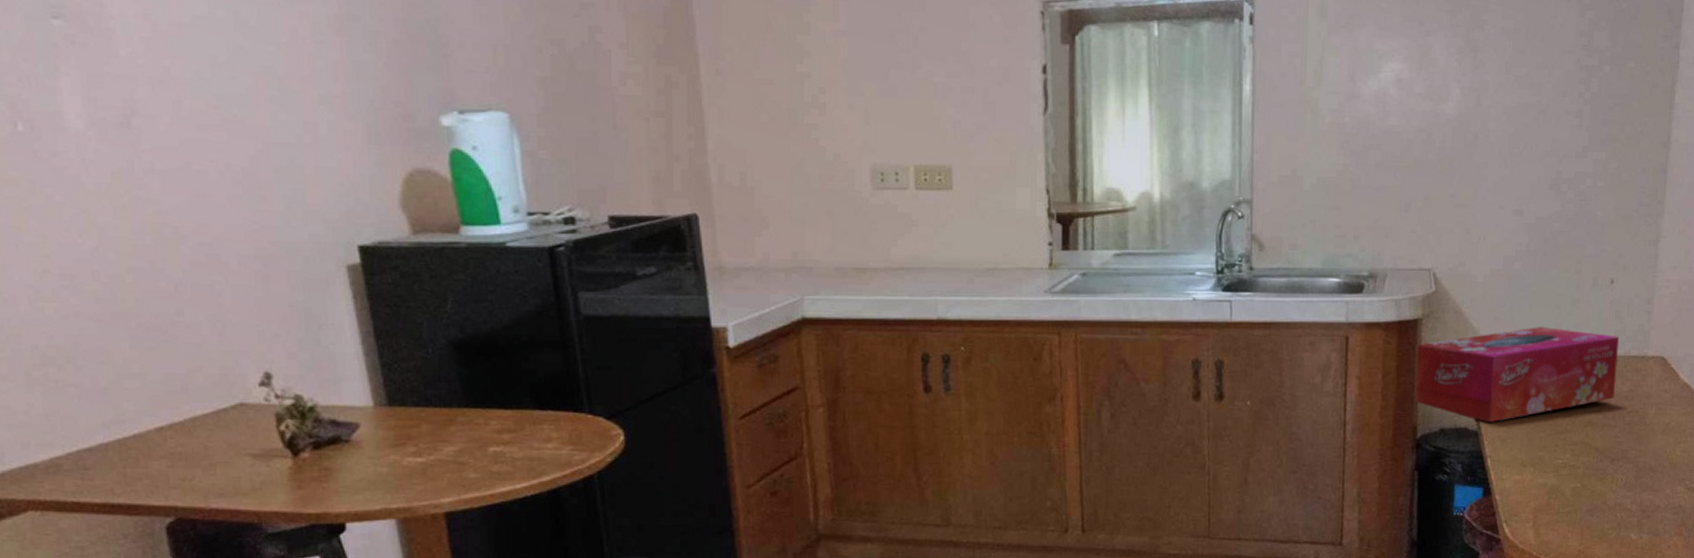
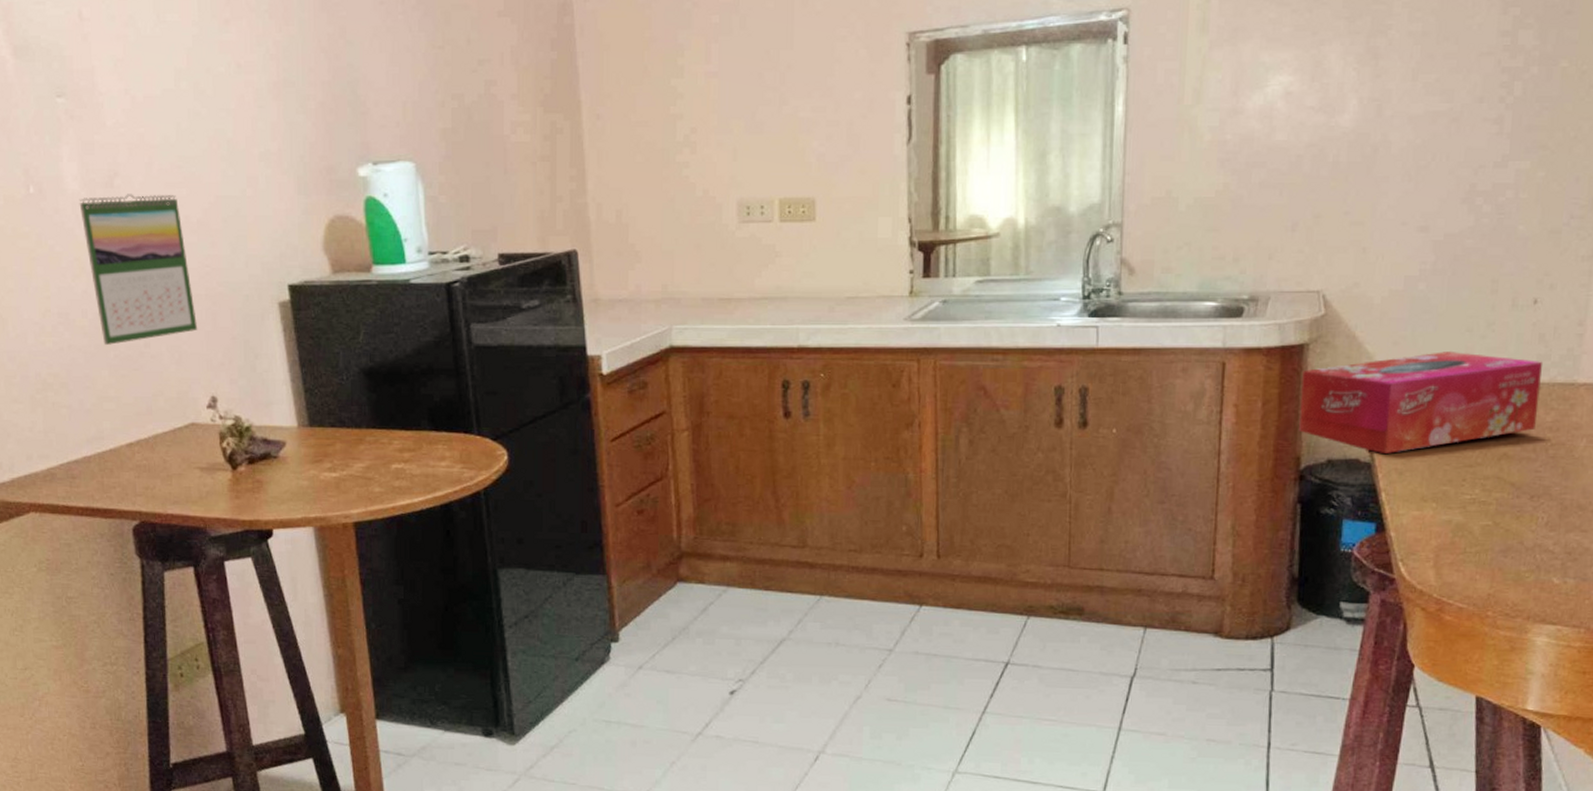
calendar: none [85,136,246,312] -> present [79,194,198,345]

